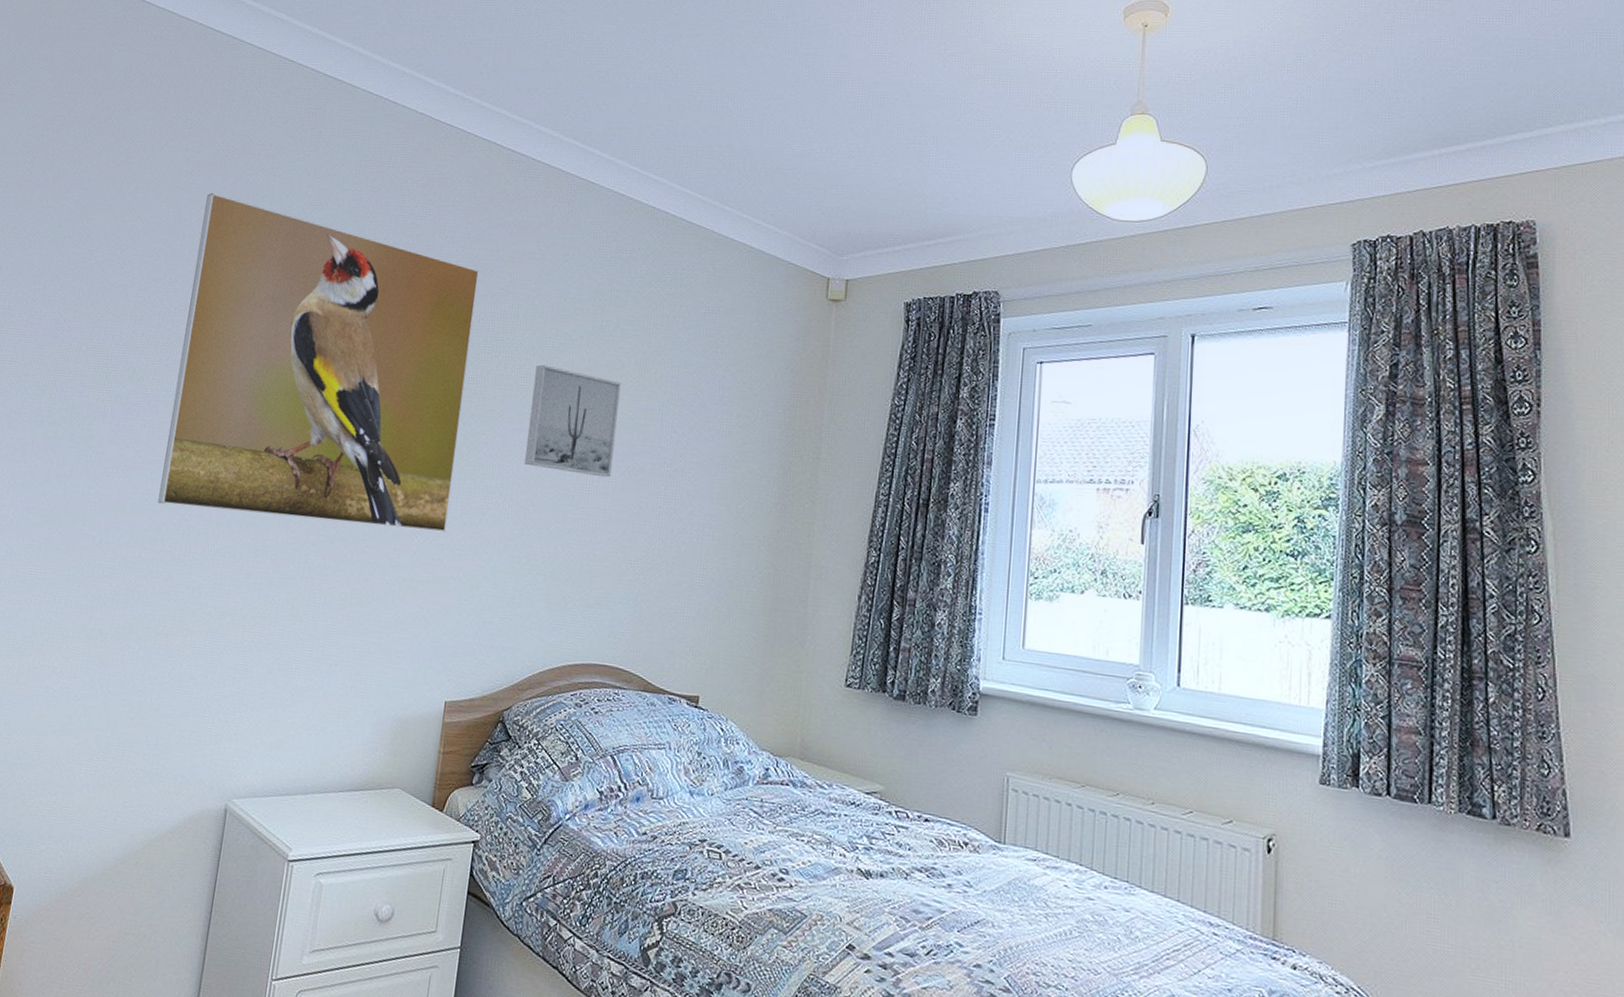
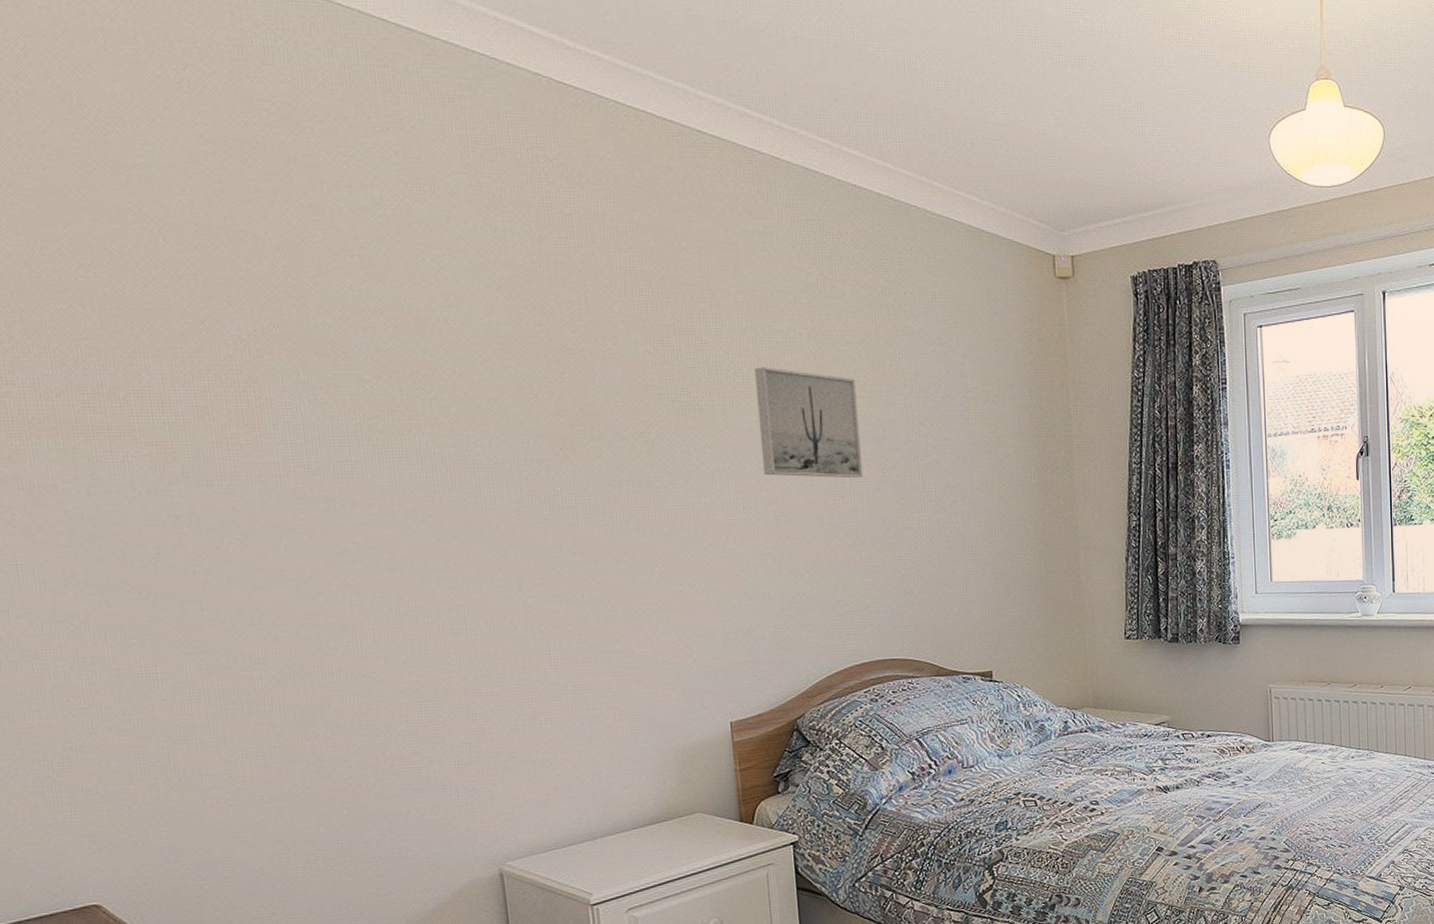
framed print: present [157,192,480,533] -> none [249,180,690,572]

